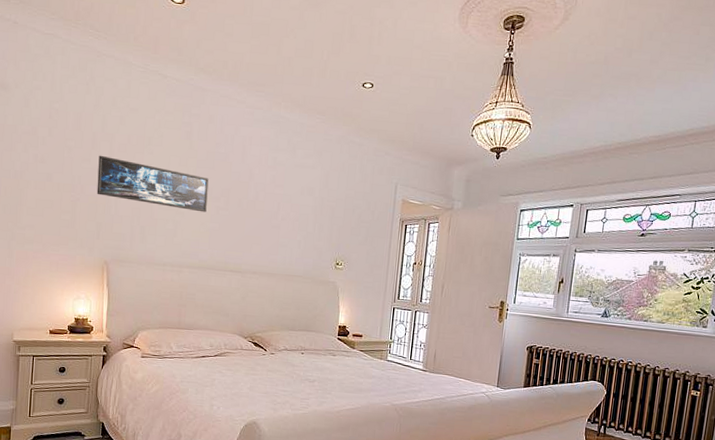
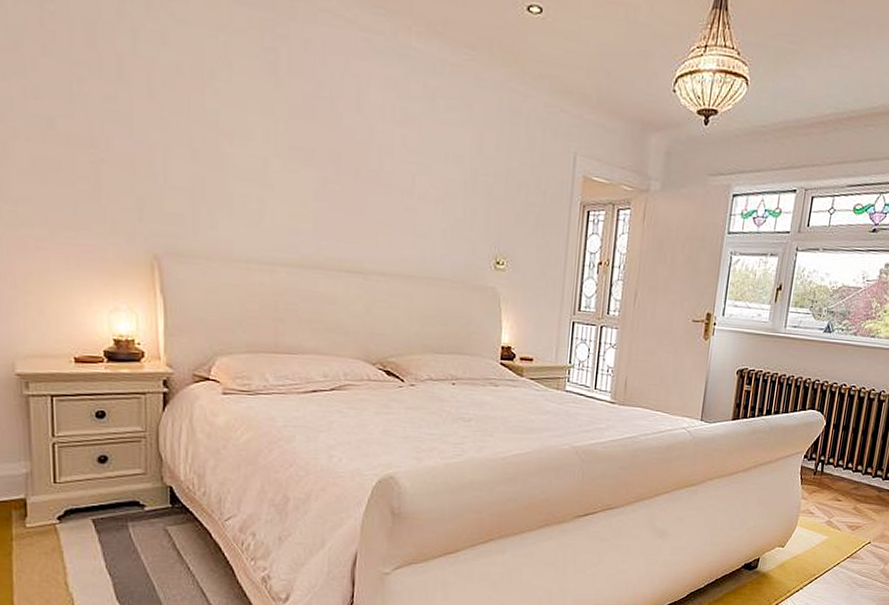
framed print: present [96,155,209,213] -> none [131,91,308,186]

